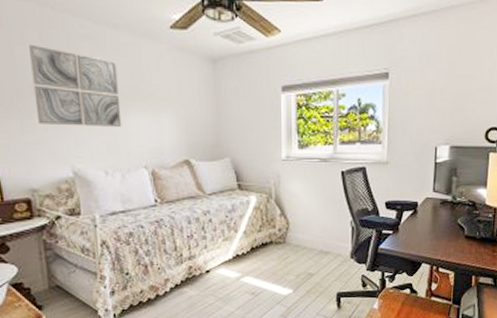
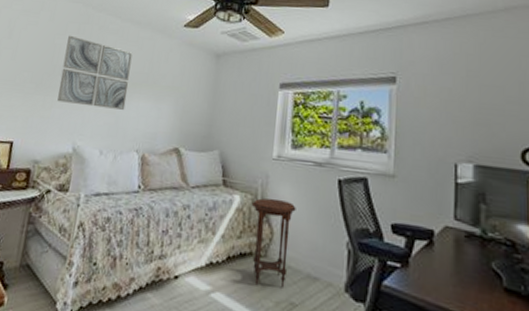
side table: none [267,194,307,266] -> present [251,198,296,288]

